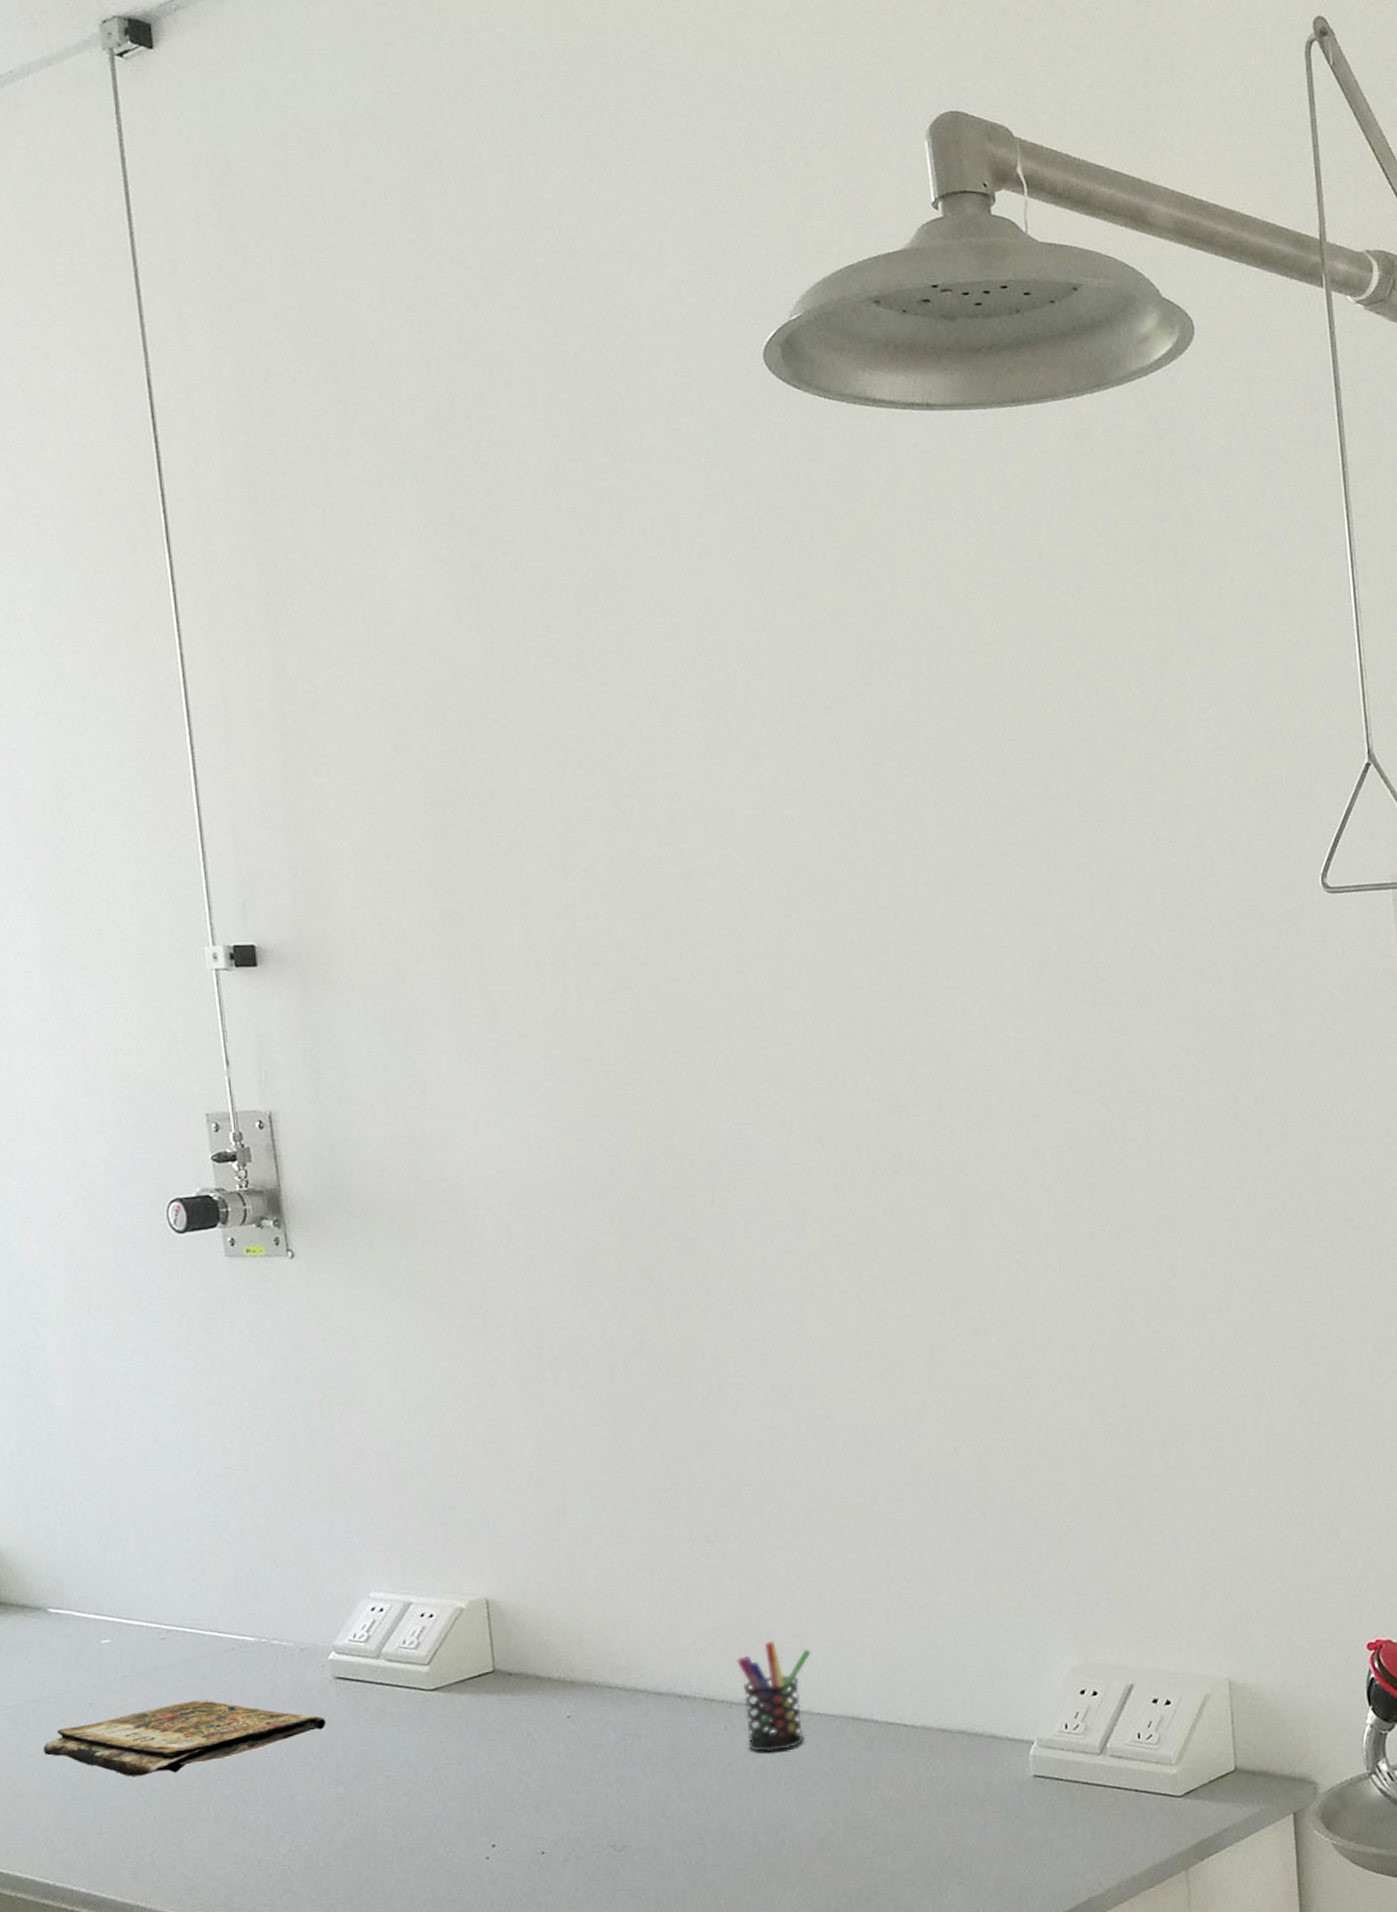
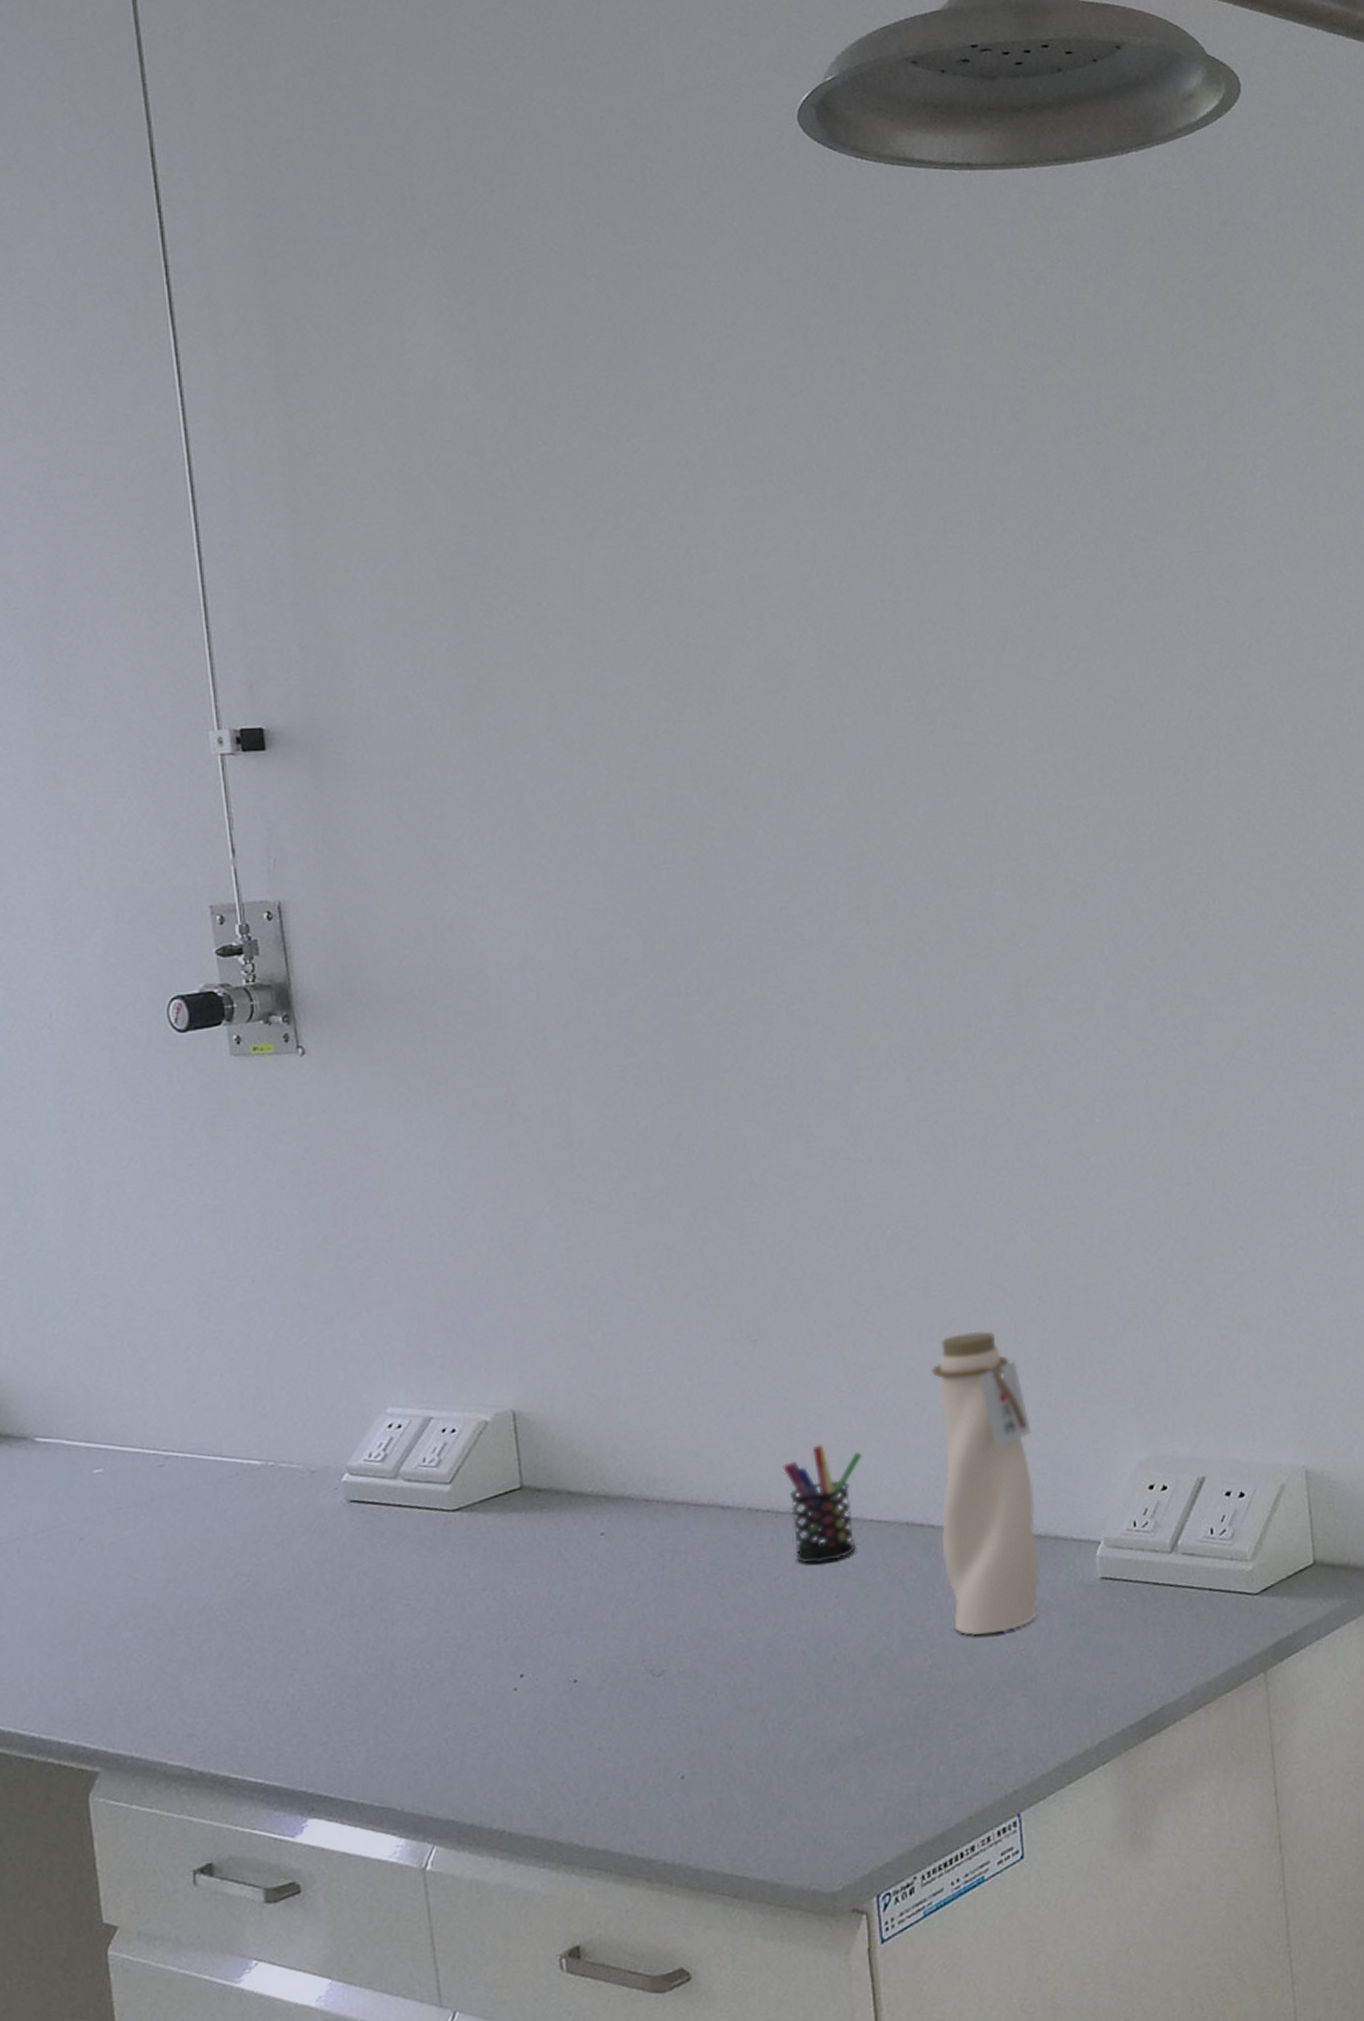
book: present [44,1700,327,1777] -> none [29,1530,340,1617]
water bottle: none [877,1539,977,1826] -> present [931,1331,1041,1636]

